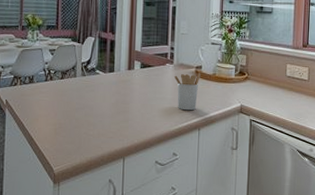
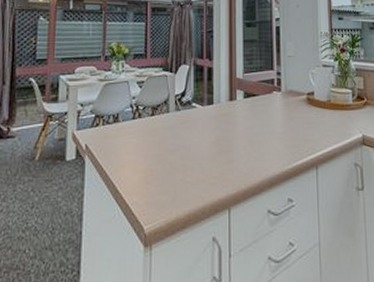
utensil holder: present [173,73,201,111] -> none [282,100,314,146]

